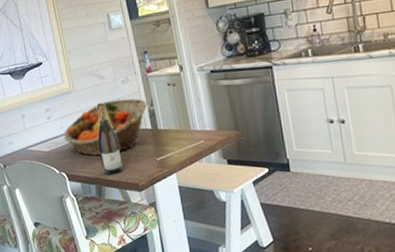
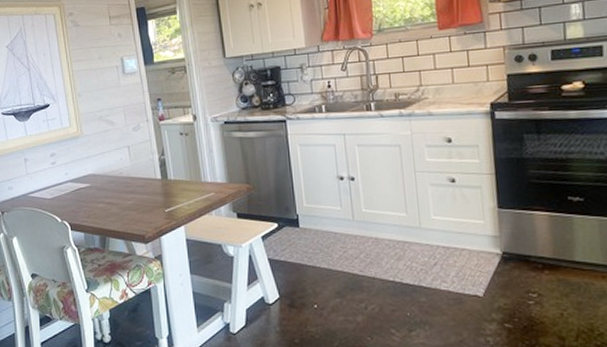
fruit basket: present [63,98,148,156] -> none [68,146,159,205]
wine bottle: present [97,102,123,175] -> none [104,149,129,225]

